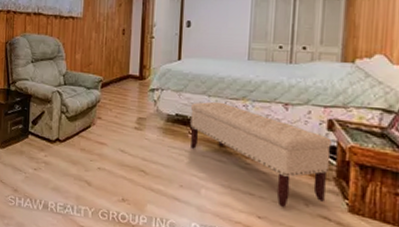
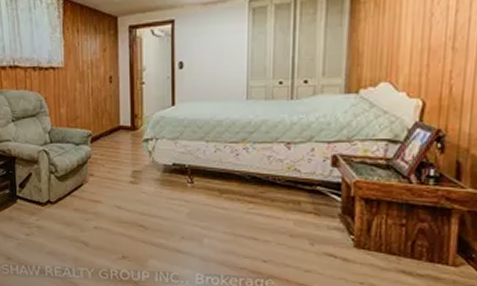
bench: present [190,101,332,208] -> none [187,147,336,250]

